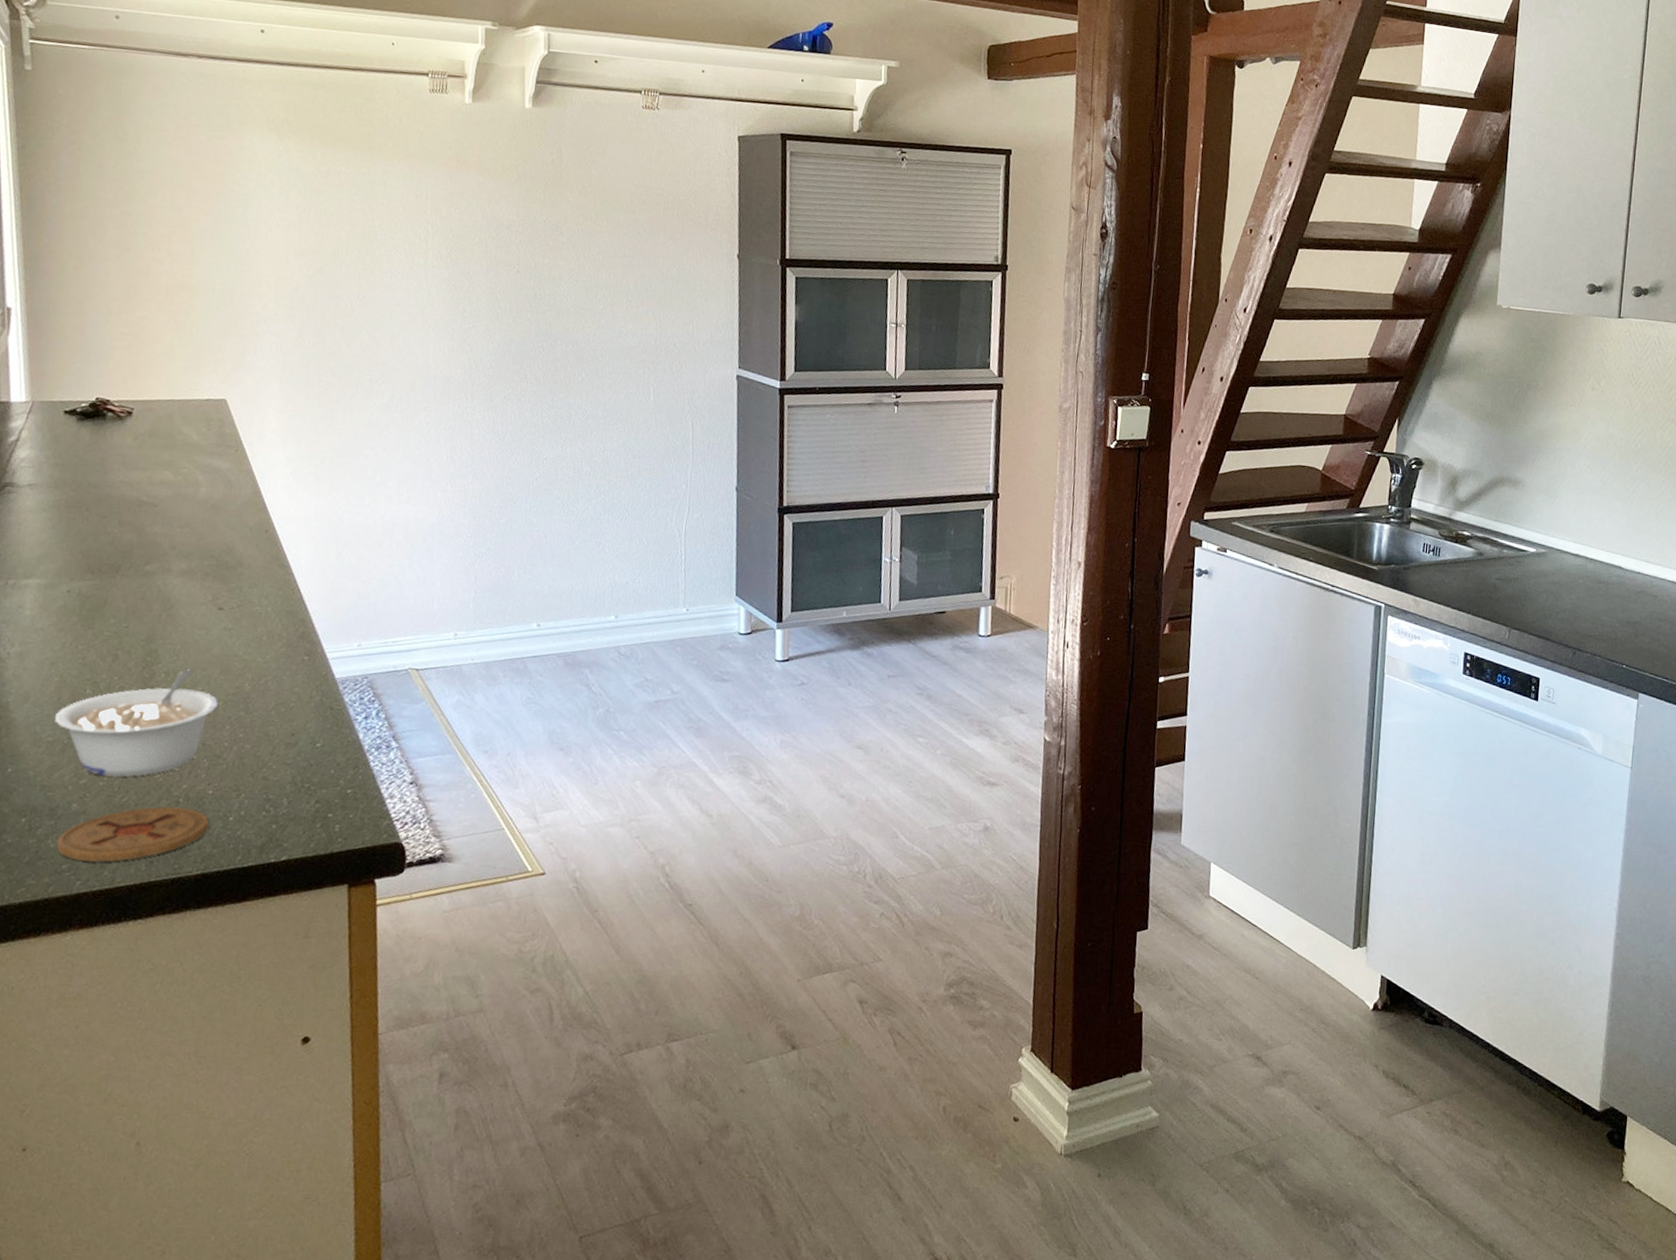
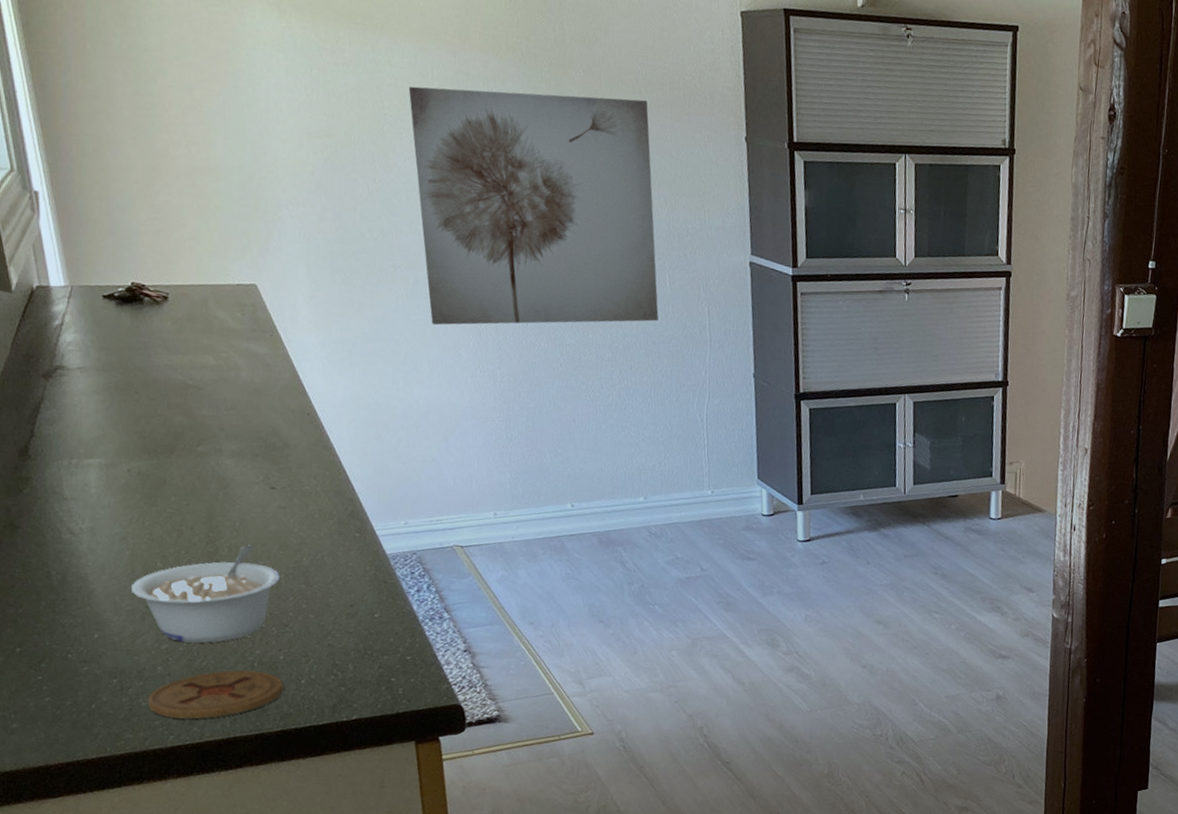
wall art: none [401,206,642,440] -> present [408,86,659,326]

